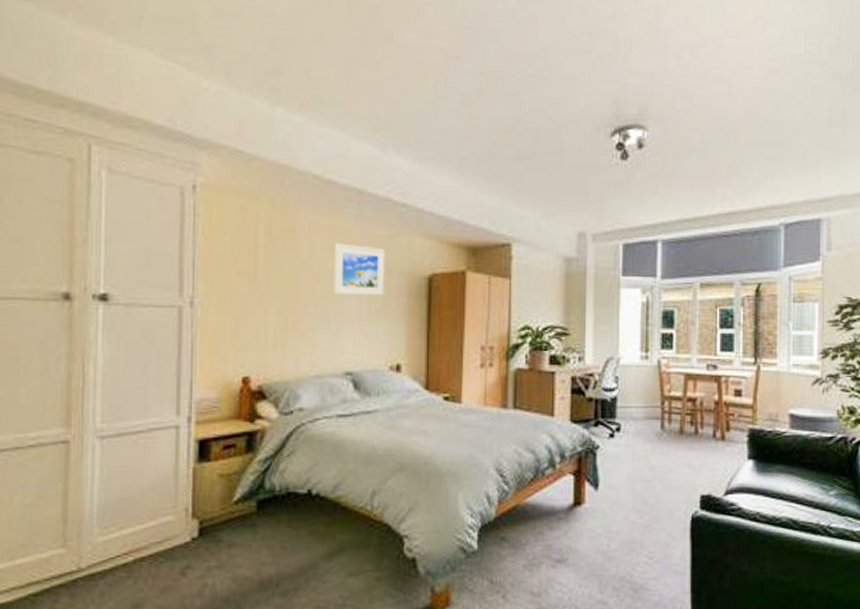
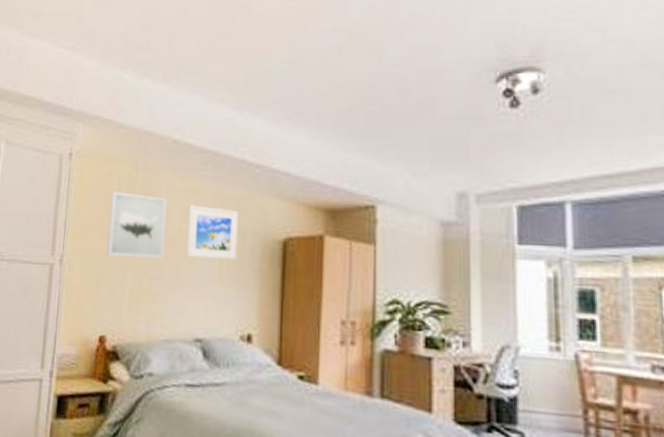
wall art: none [244,229,311,296] -> present [106,192,168,258]

